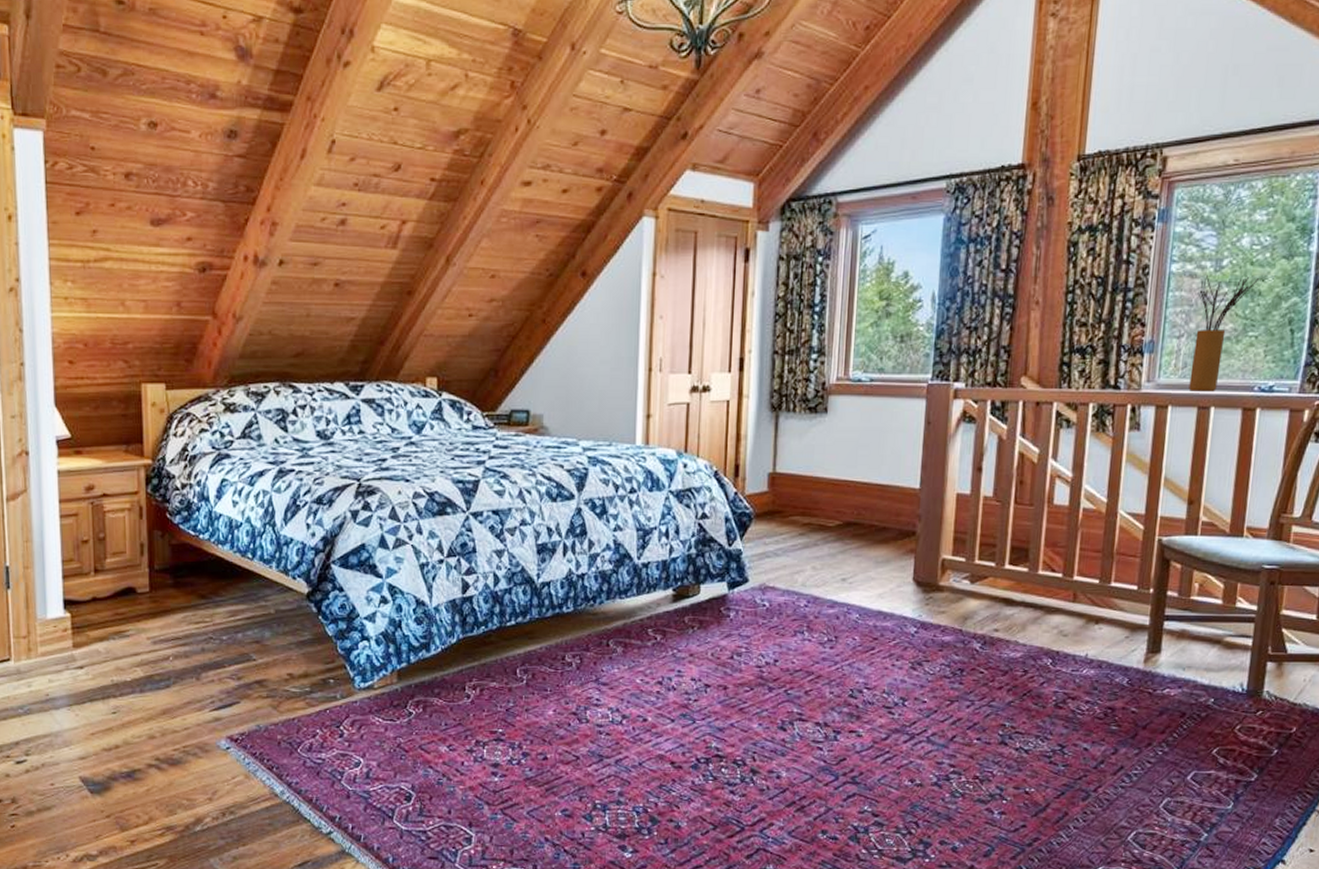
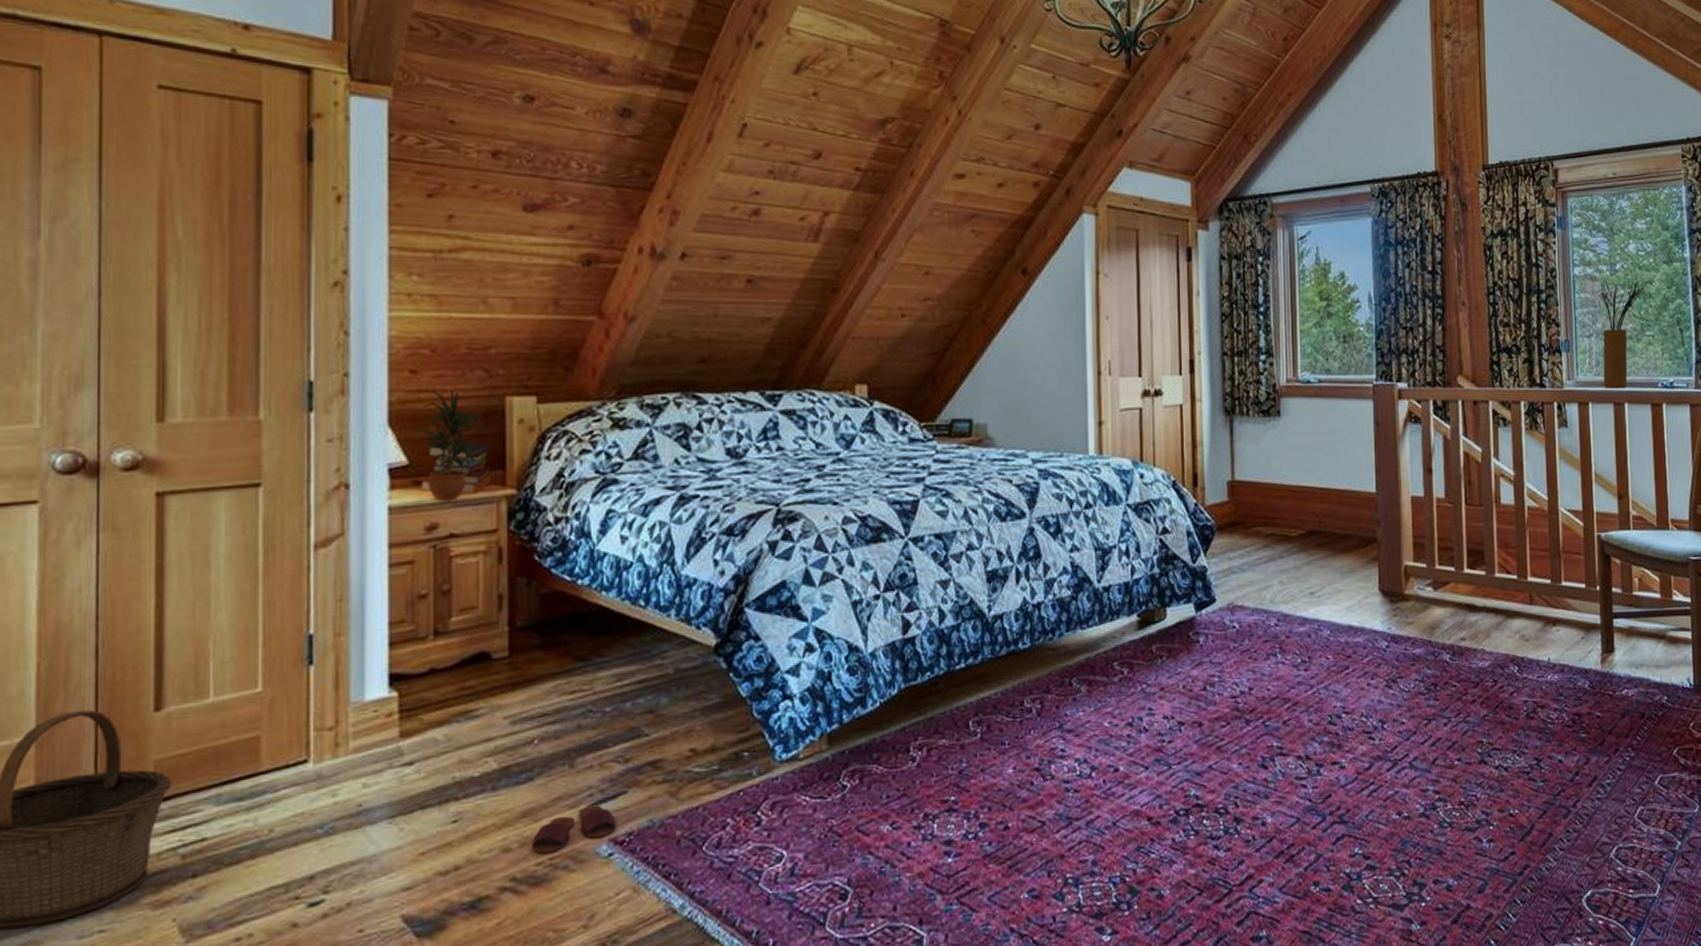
potted plant: none [76,377,130,468] -> present [417,390,489,502]
books: none [80,419,132,463] -> present [421,441,491,494]
slippers: none [170,710,232,742] -> present [532,805,616,854]

